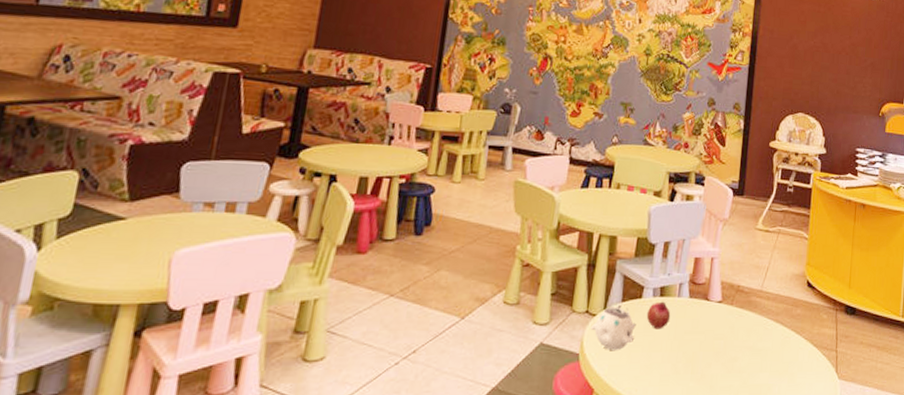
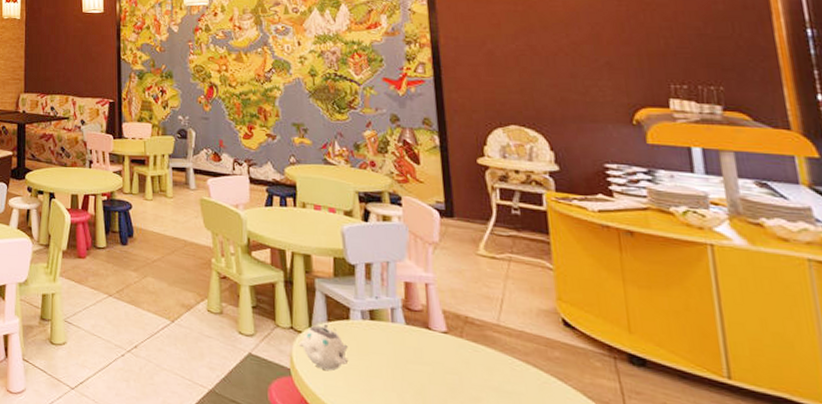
fruit: present [646,301,671,330] -> none [357,325,387,355]

